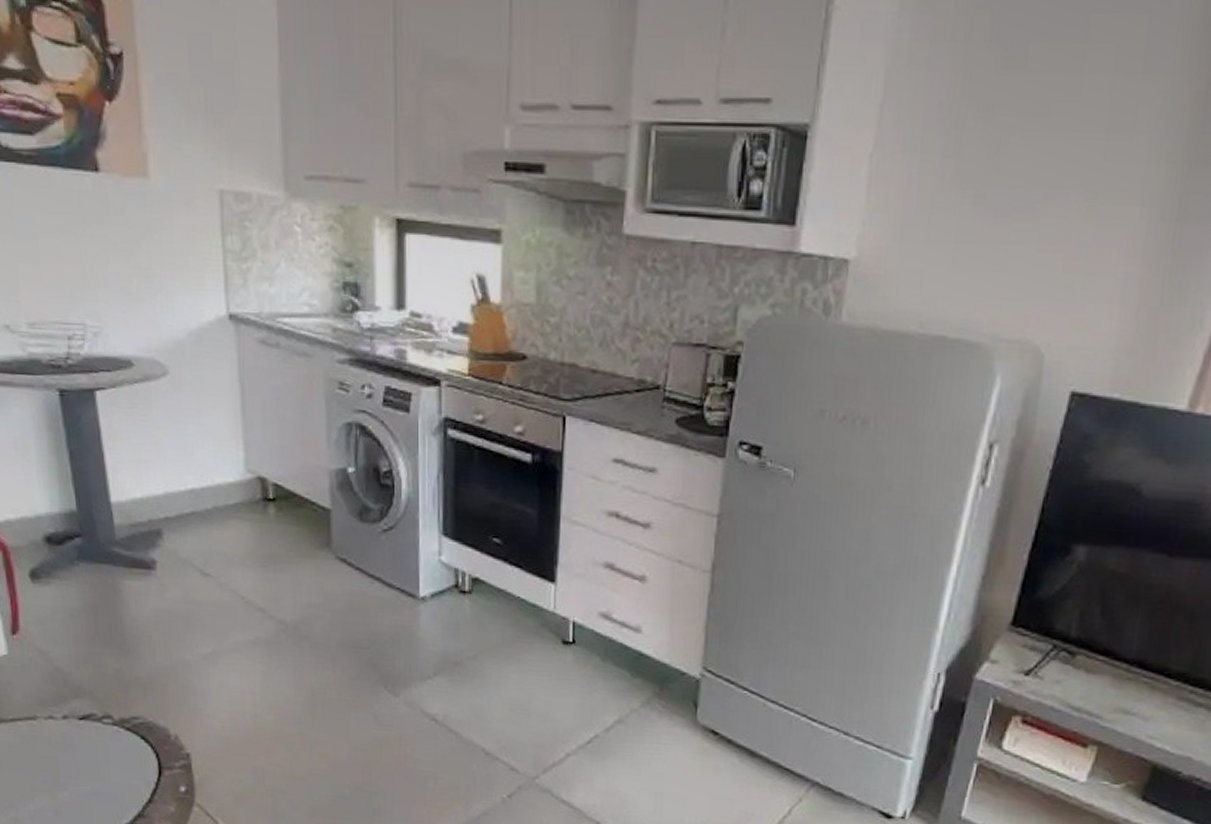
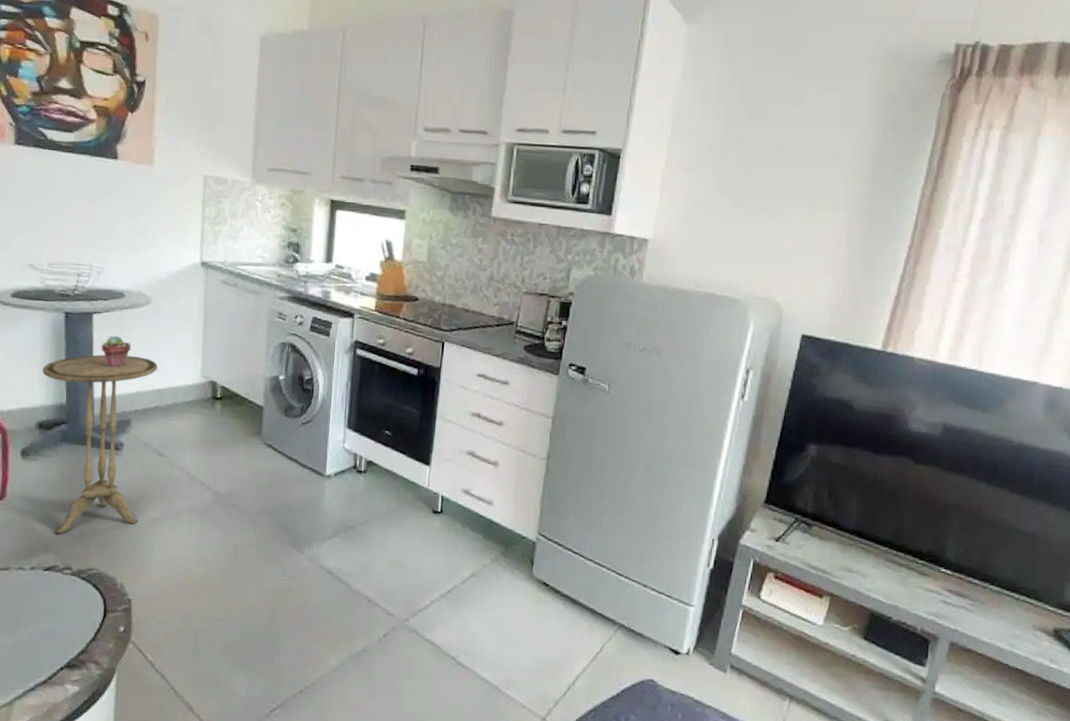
side table: none [41,445,187,676] -> present [42,354,157,535]
potted succulent: none [111,418,150,462] -> present [101,335,131,367]

